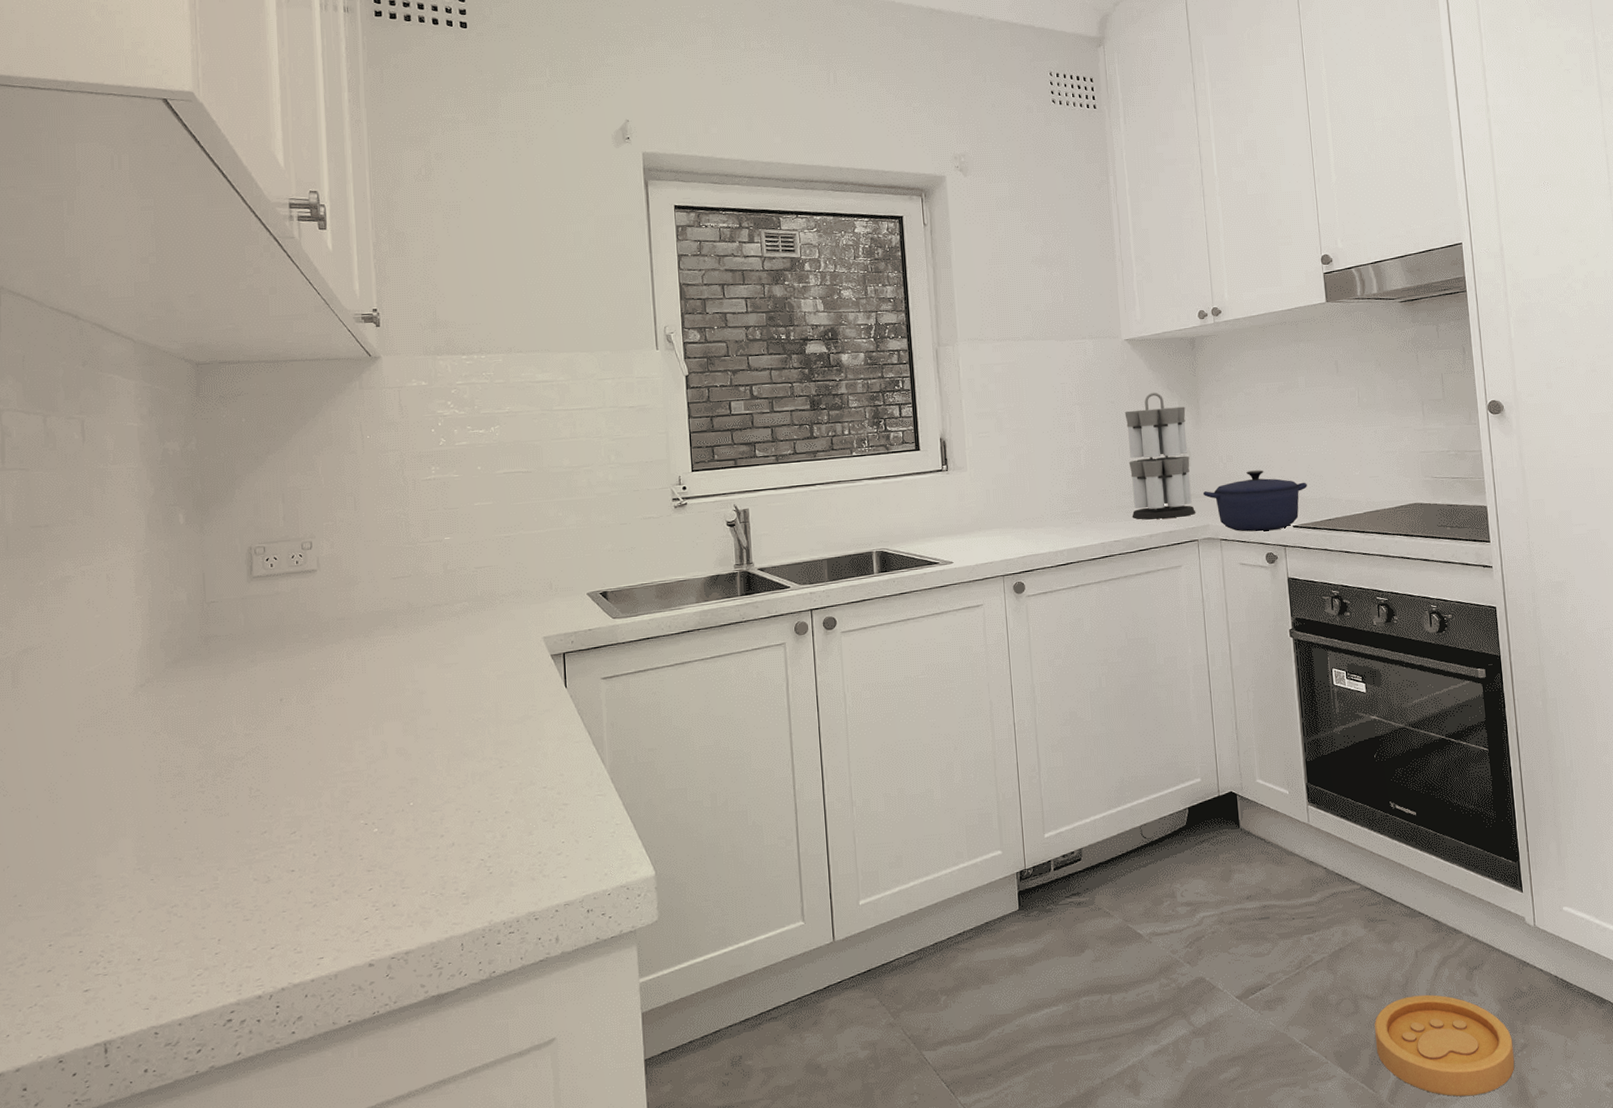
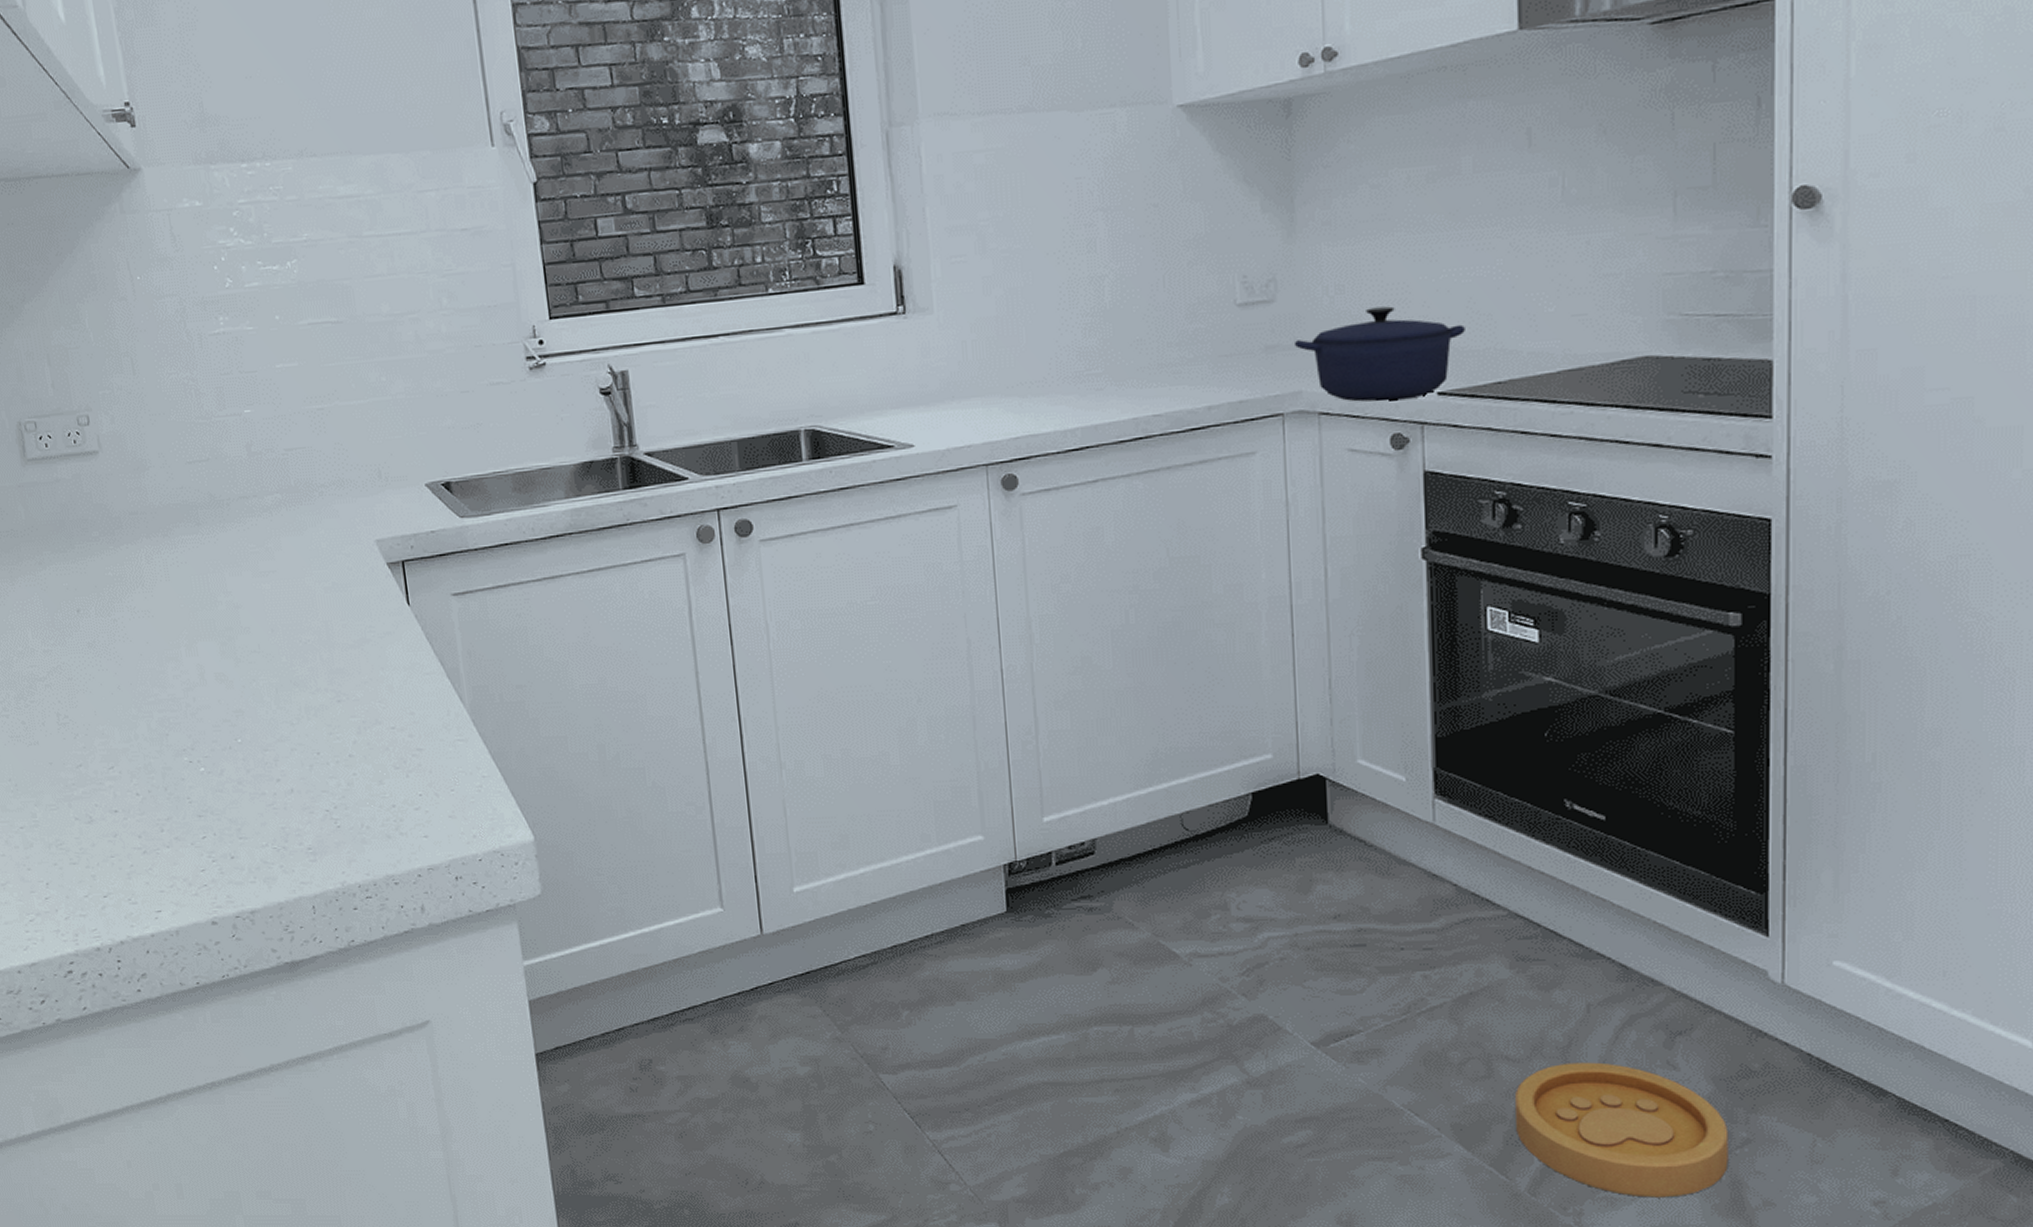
spice rack: present [1124,392,1196,520] -> none [1174,187,1282,384]

